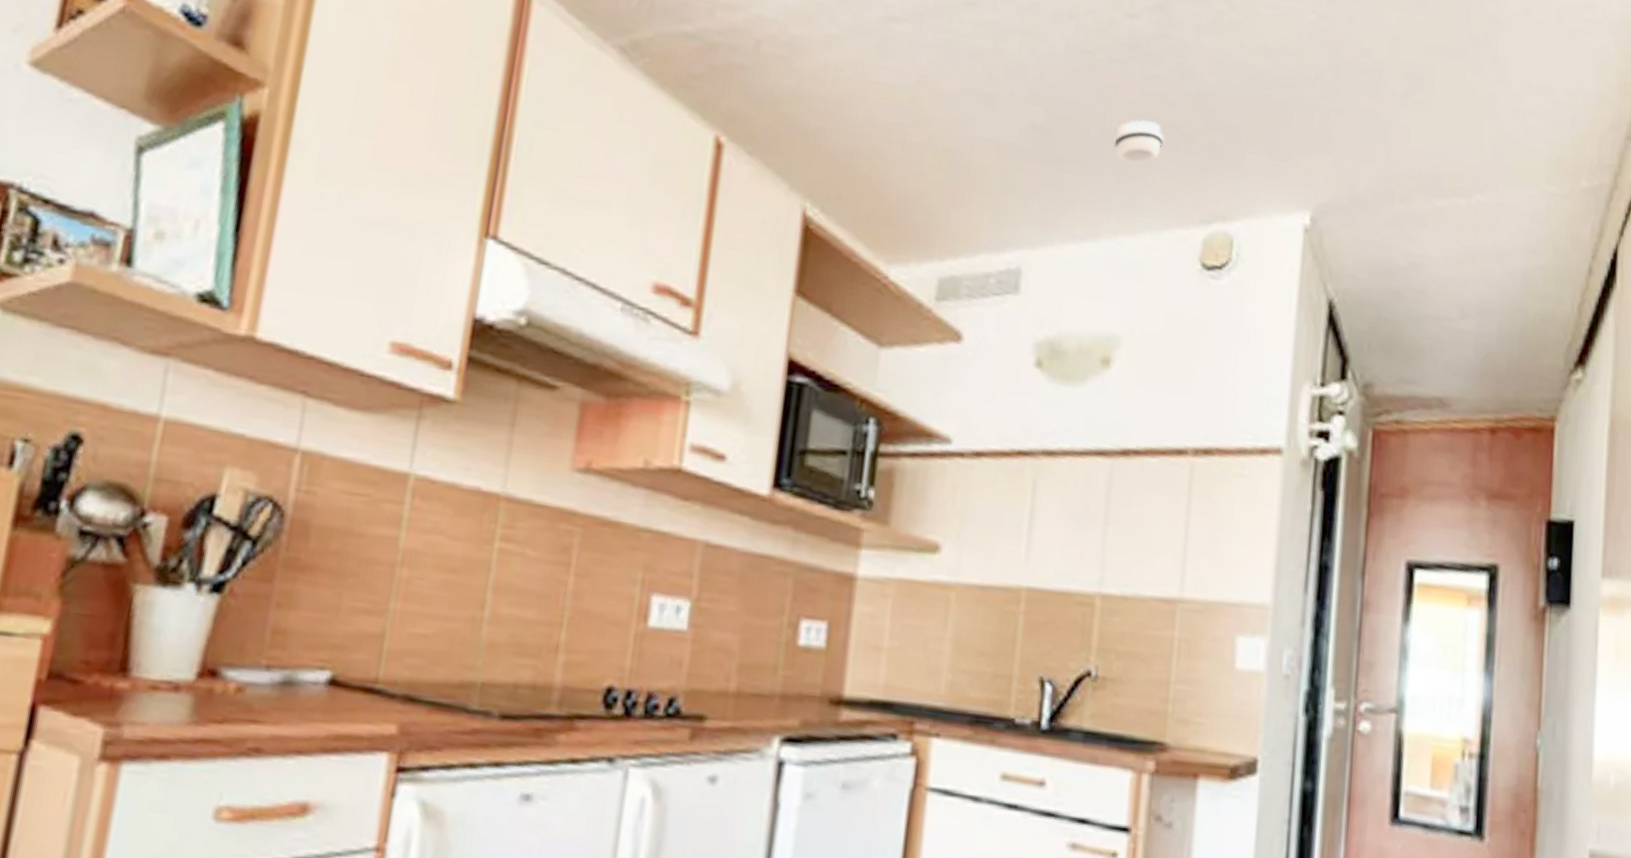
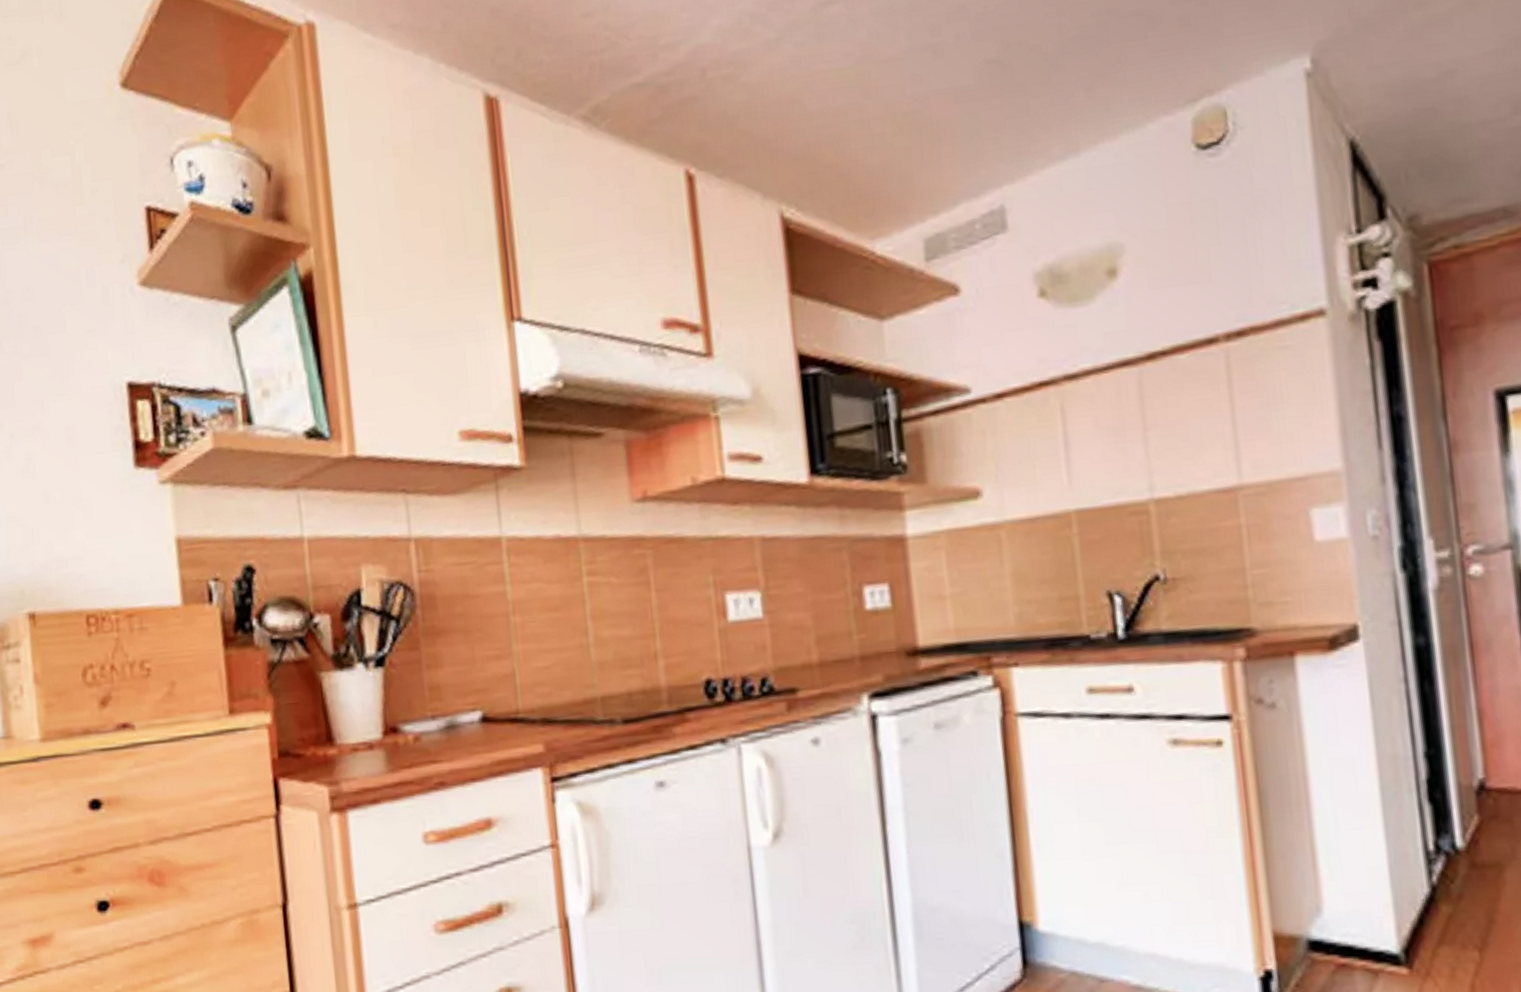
smoke detector: present [1114,120,1164,164] -> none [1074,15,1129,67]

